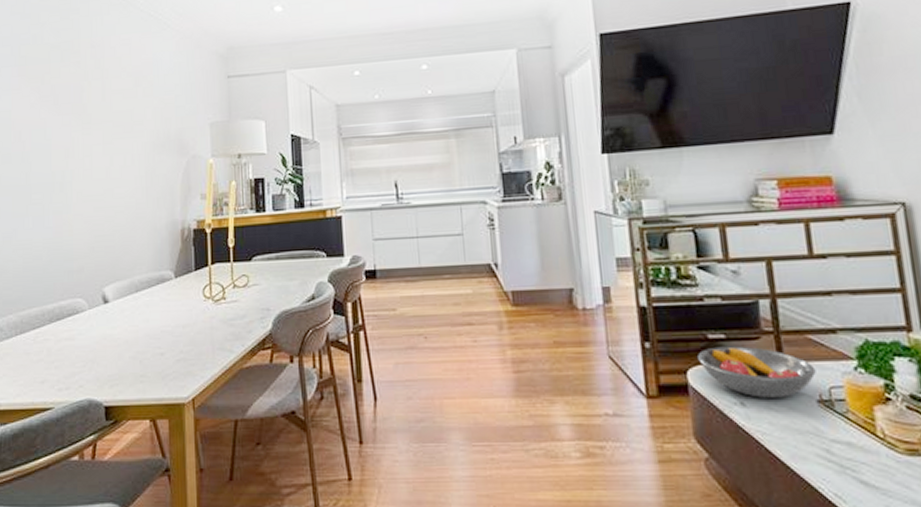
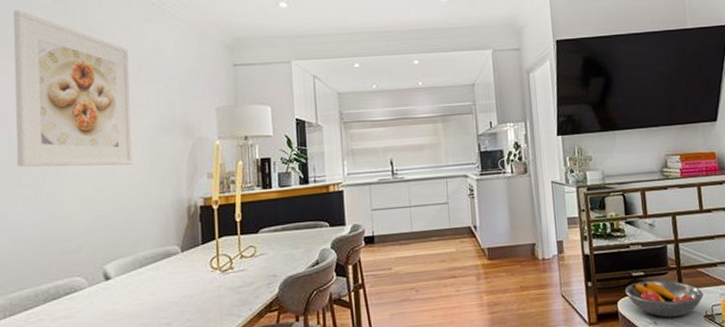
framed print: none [27,28,130,185] -> present [13,10,132,167]

